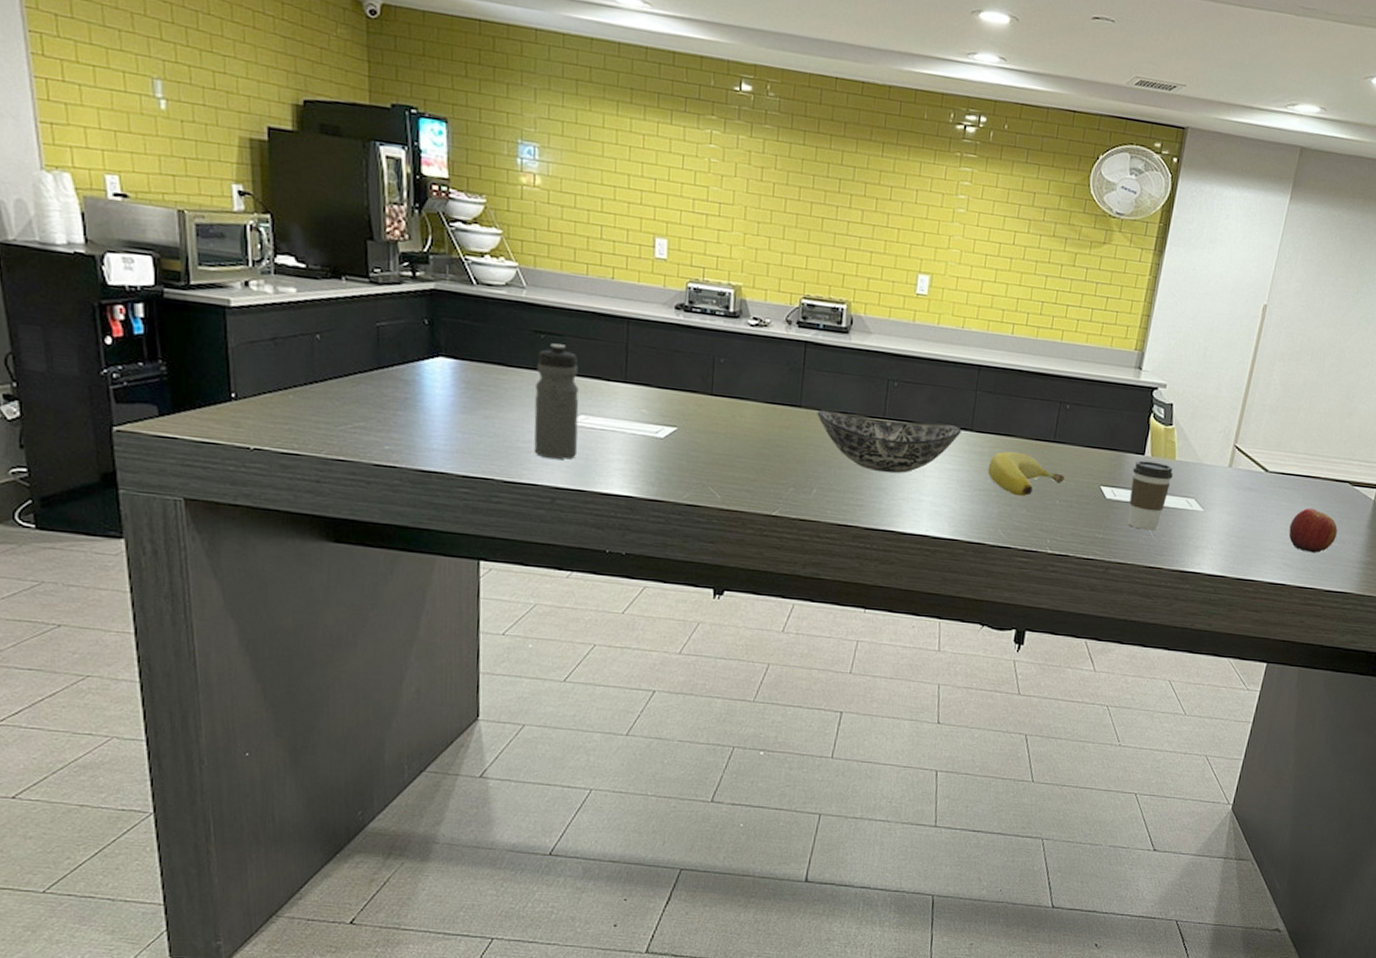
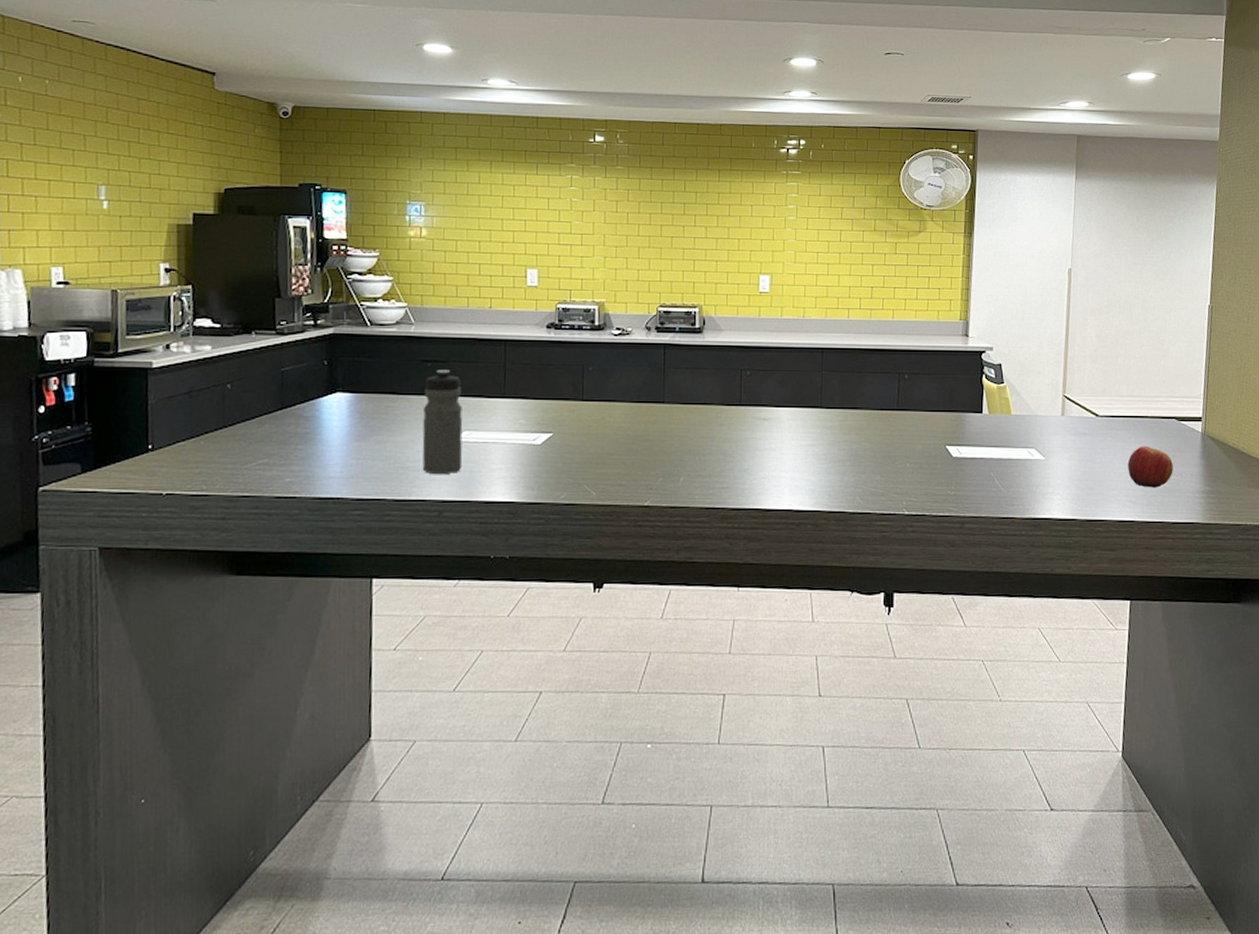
bowl: present [817,409,962,473] -> none [679,403,812,454]
banana: present [987,451,1065,497] -> none [840,424,913,464]
coffee cup: present [1127,460,1173,531] -> none [973,418,1012,483]

